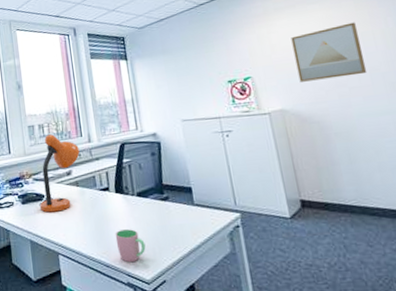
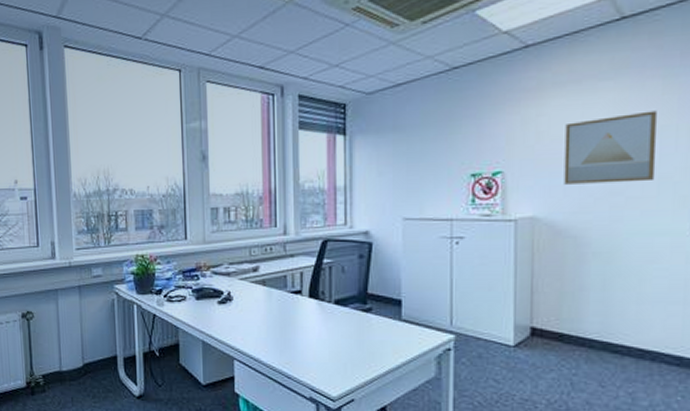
desk lamp: present [39,134,80,213] -> none [216,221,271,312]
cup: present [115,229,146,263] -> none [302,340,336,377]

